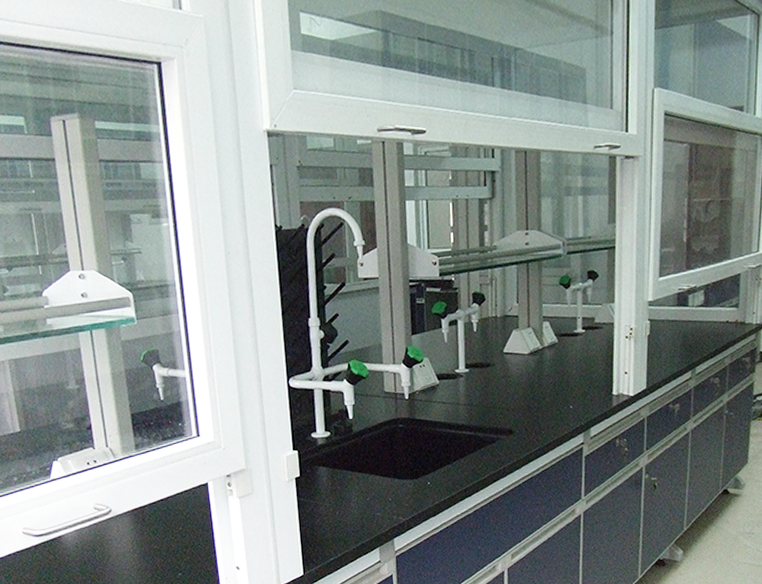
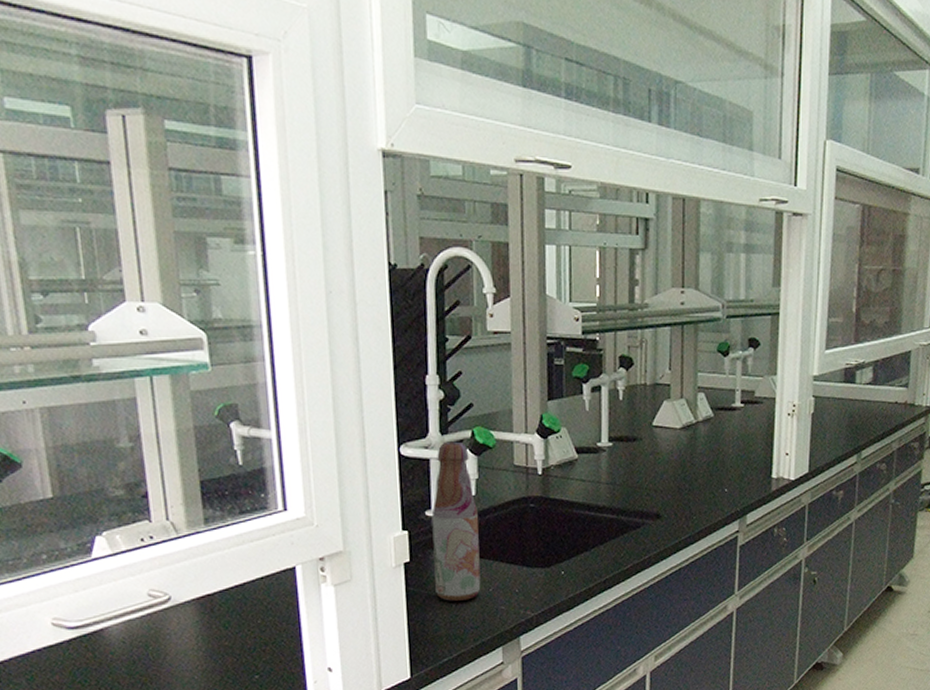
bottle: none [317,373,360,509] -> present [431,441,481,601]

